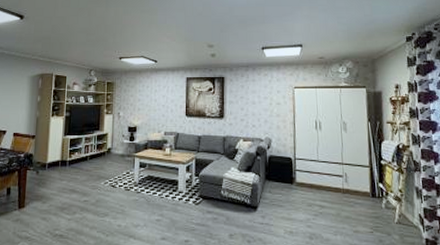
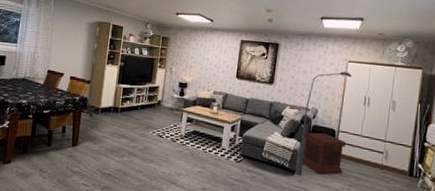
floor lamp: none [257,98,300,211] -> present [294,71,352,176]
side table: none [261,162,305,208] -> present [301,132,347,175]

